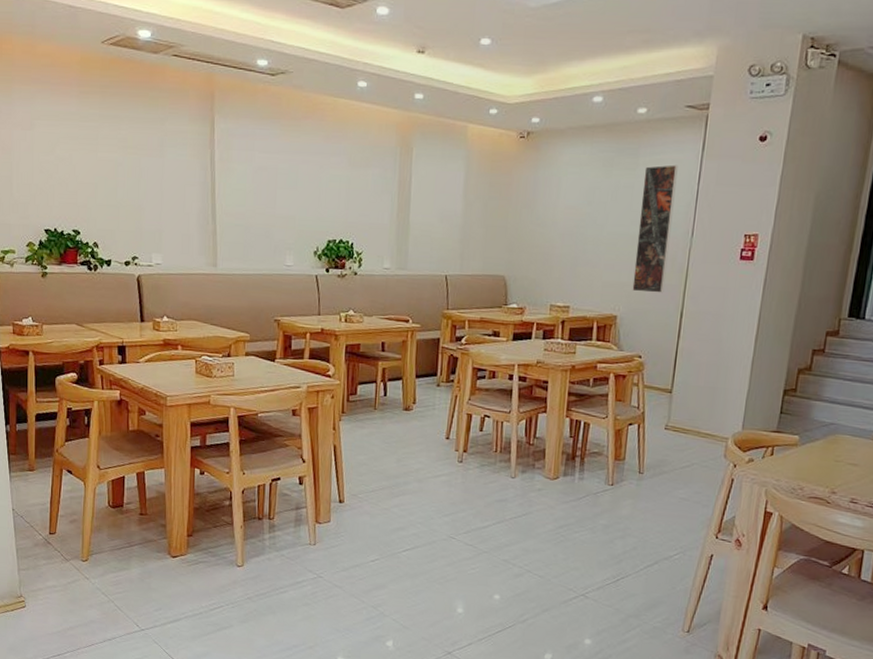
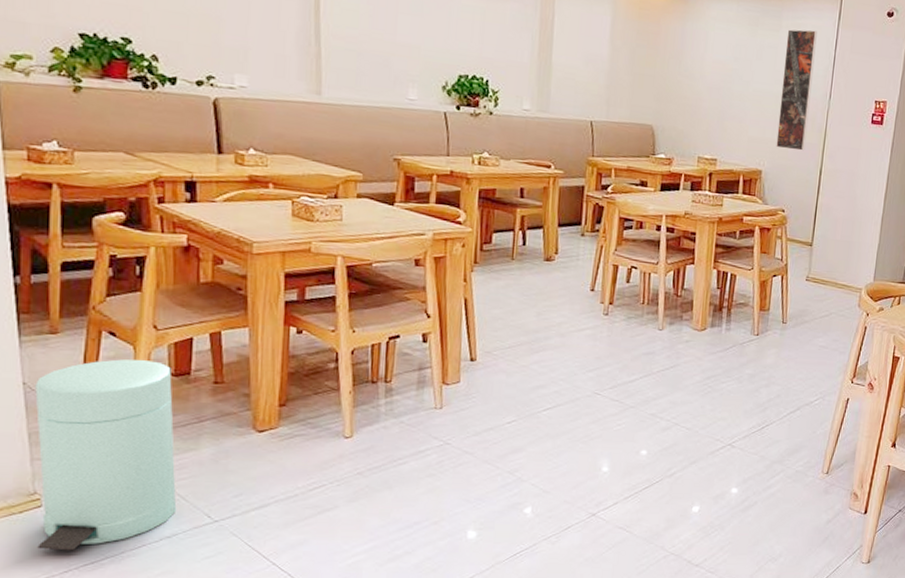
trash can: none [20,492,114,644] -> present [35,359,176,551]

